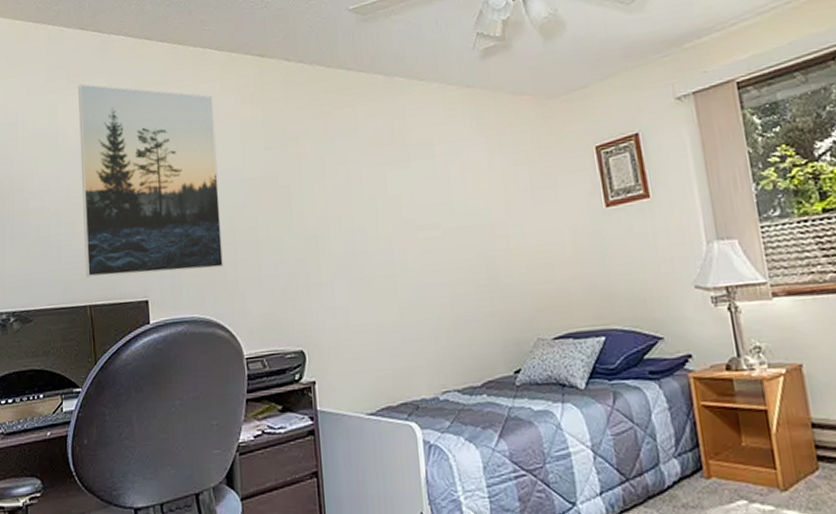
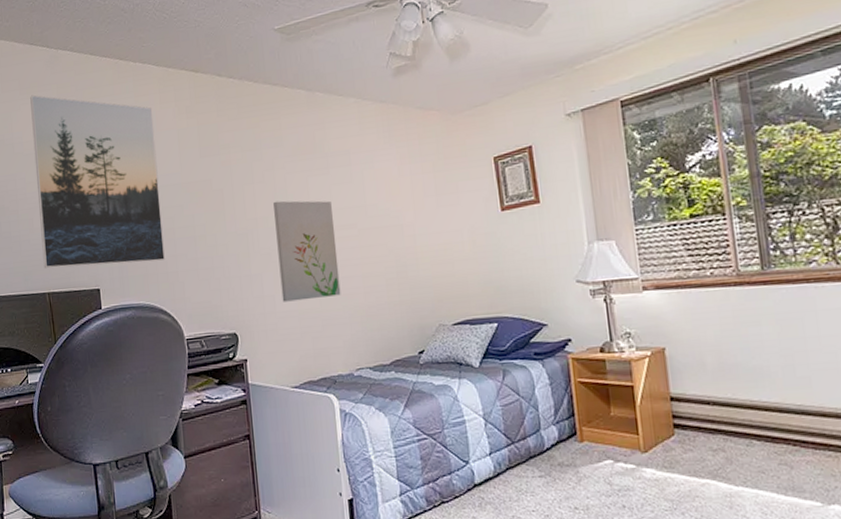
wall art: none [347,197,424,314] -> present [273,200,341,302]

